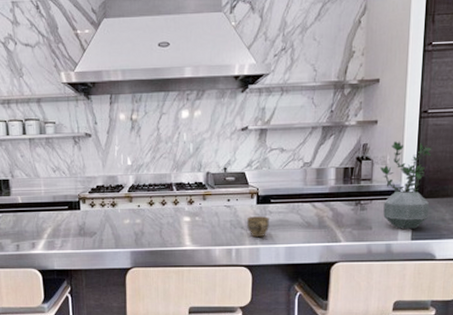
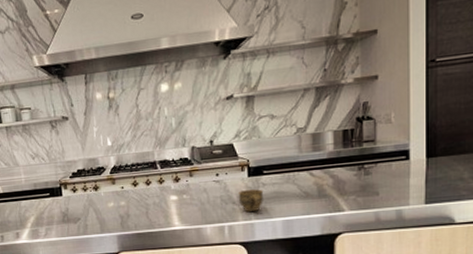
potted plant: present [379,141,434,229] -> none [383,96,445,193]

